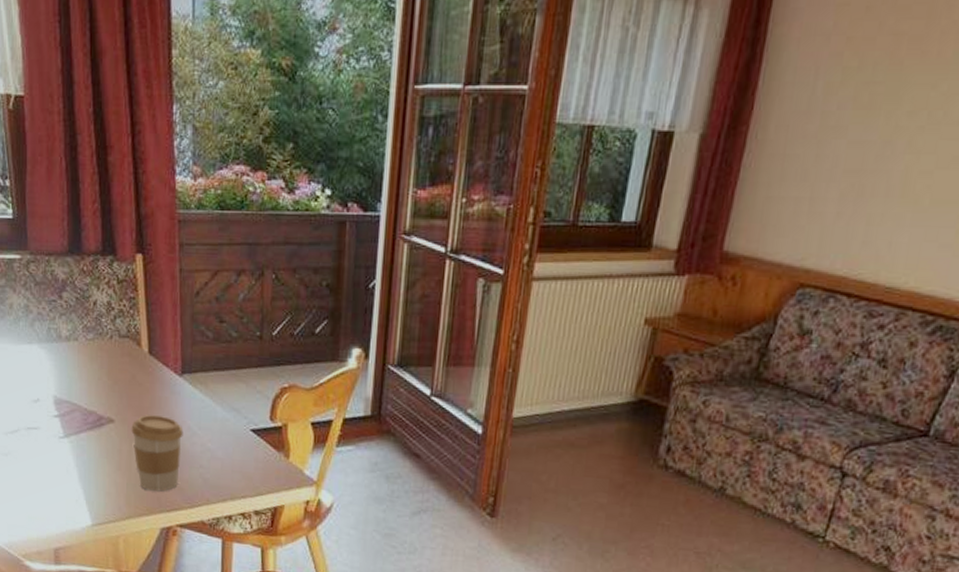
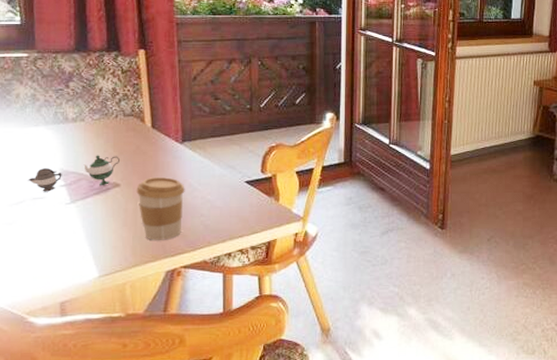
teapot: none [21,382,114,422] -> present [27,155,119,192]

